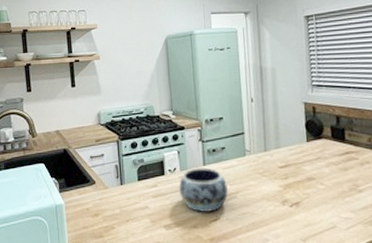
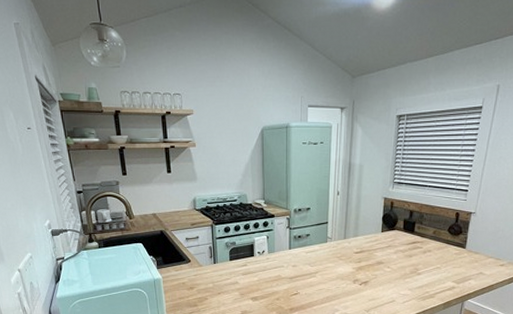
decorative bowl: present [178,167,228,212] -> none [265,251,308,288]

